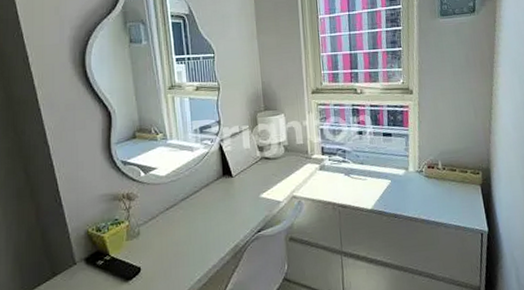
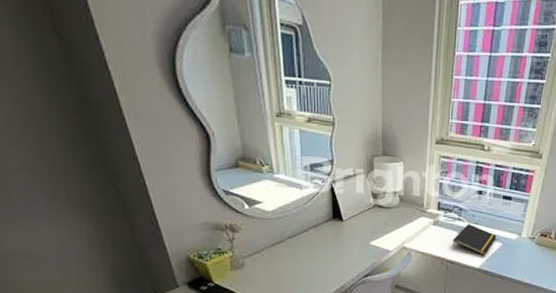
notepad: none [341,164,384,195] -> present [452,223,497,255]

